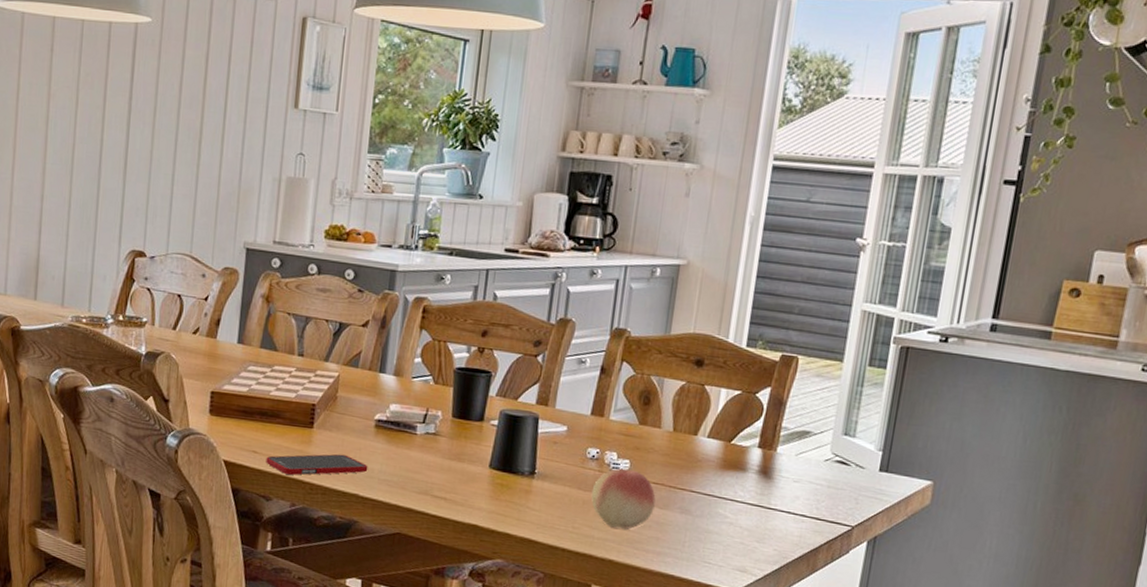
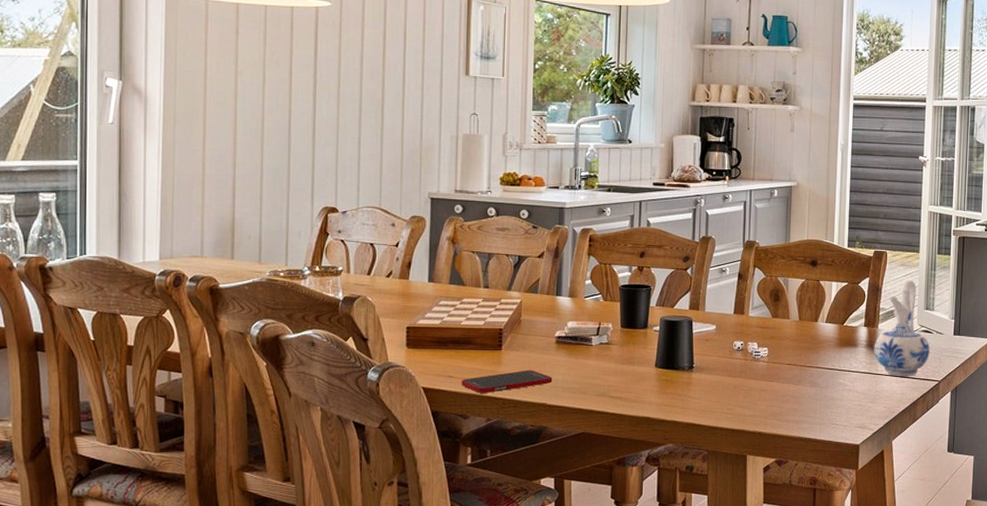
fruit: present [591,468,656,529] -> none [740,355,791,405]
ceramic pitcher: none [767,395,845,517] -> present [874,280,930,377]

